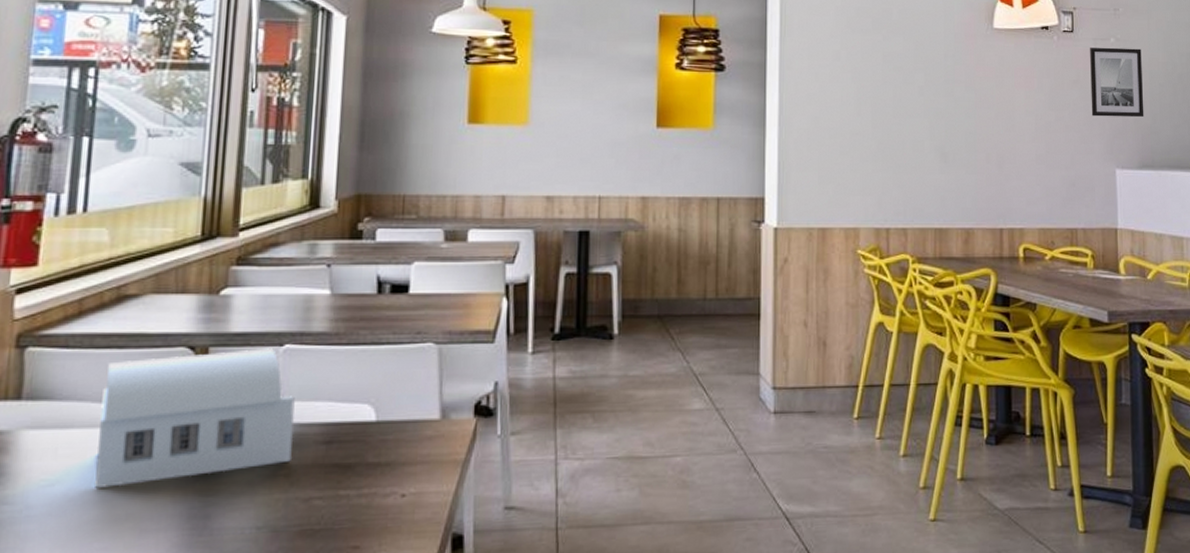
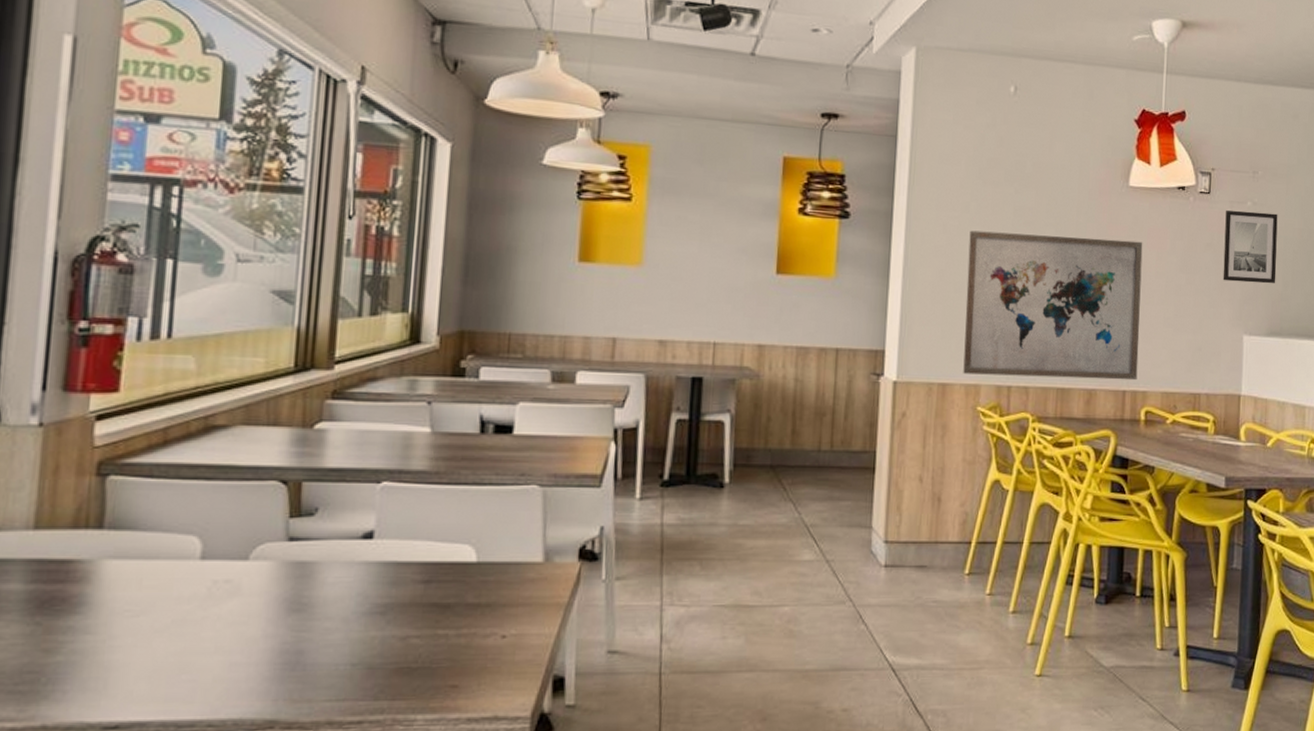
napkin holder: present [95,348,295,488] -> none [182,485,392,620]
wall art: none [841,77,1014,218] -> present [963,230,1143,381]

